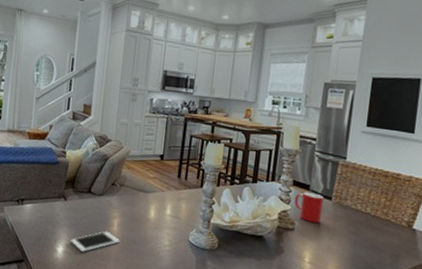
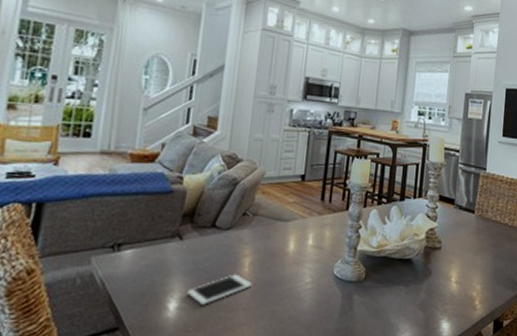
cup: present [294,192,324,224] -> none [440,206,468,240]

